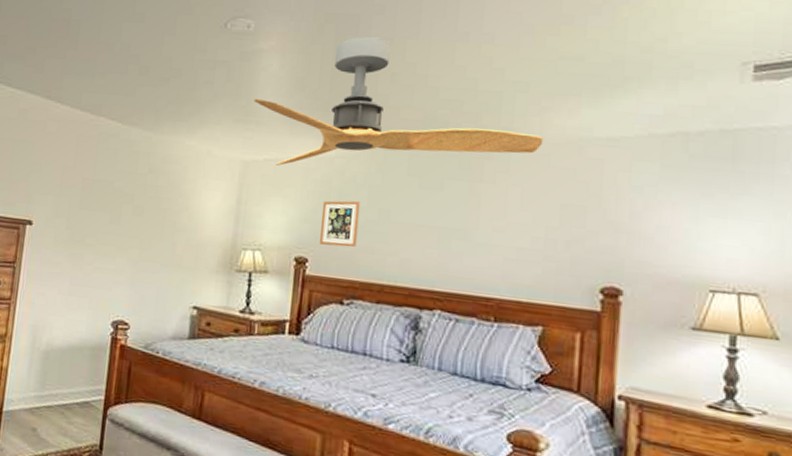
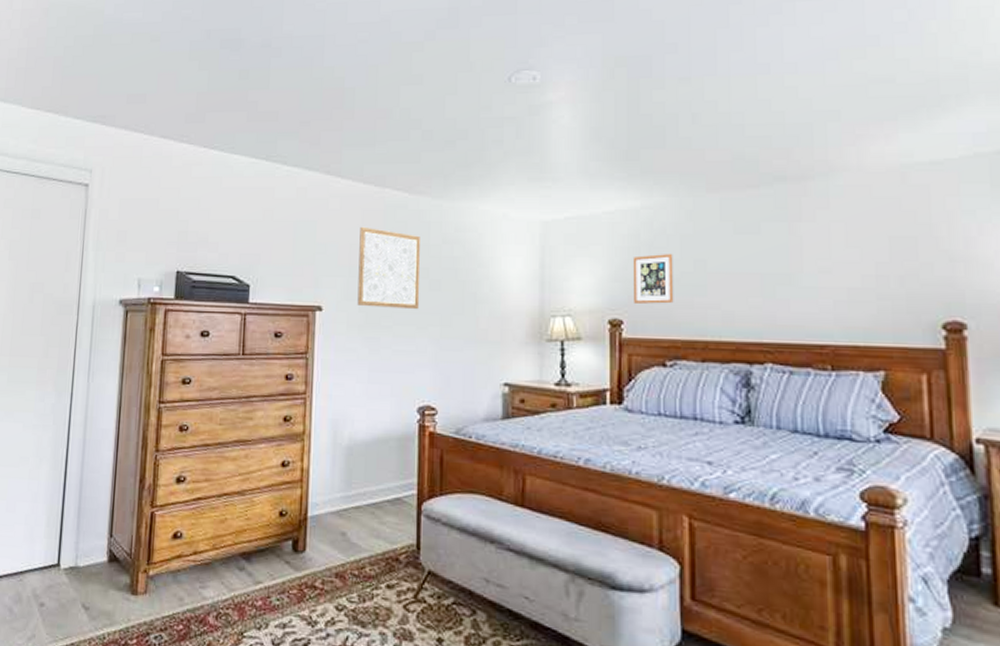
wall art: none [65,150,129,232] -> present [357,226,420,310]
ceiling fan: present [253,36,544,166] -> none [547,77,862,223]

